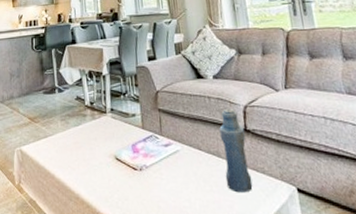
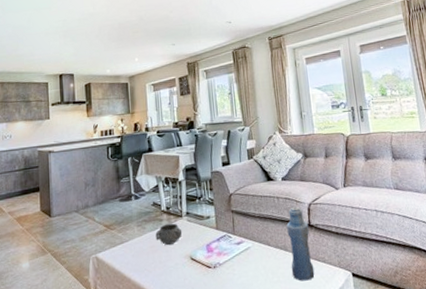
decorative bowl: none [79,119,107,142] -> present [155,223,182,245]

